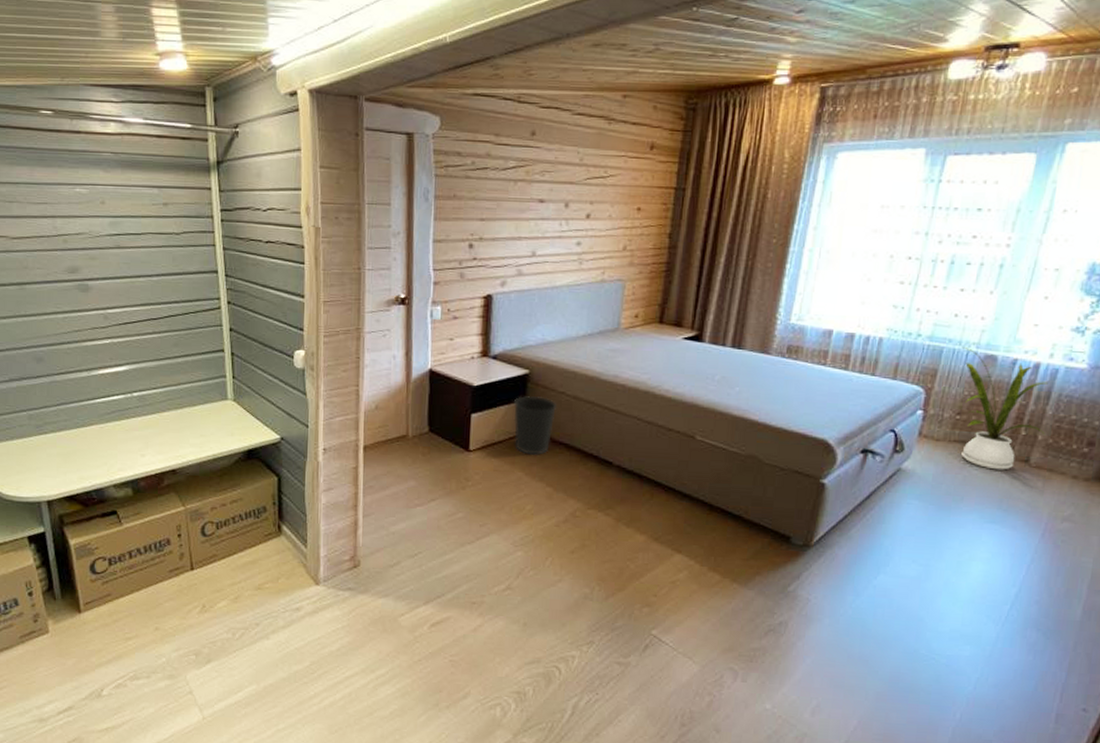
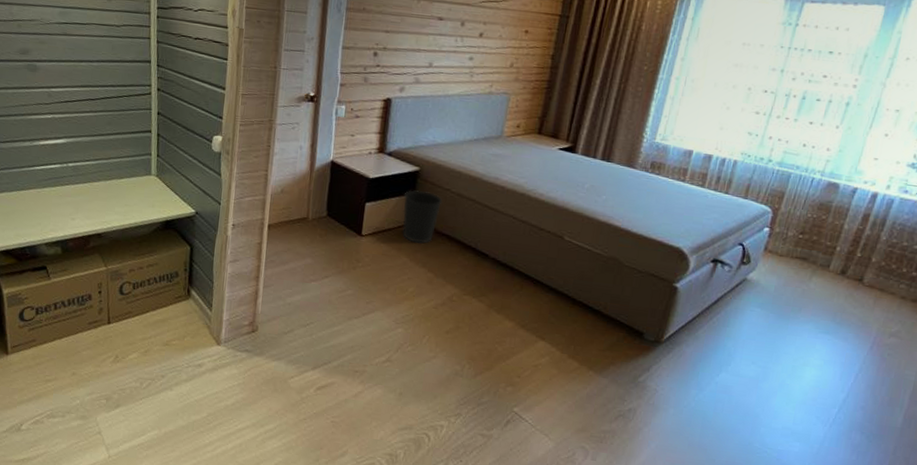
house plant: present [961,346,1048,470] -> none [802,173,884,287]

